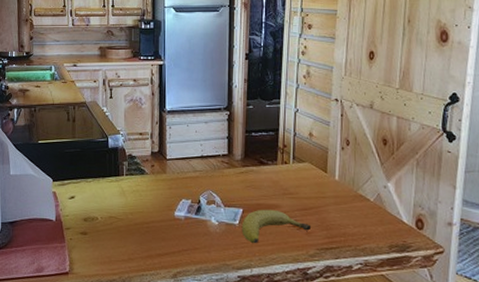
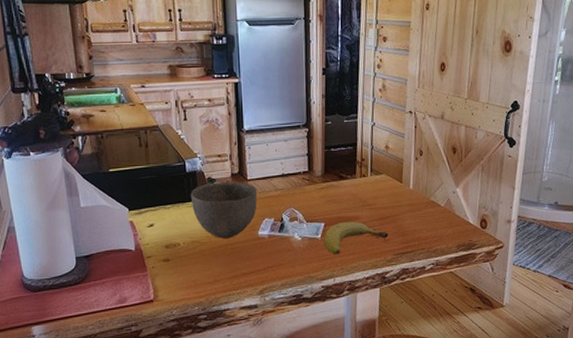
bowl: none [111,160,175,217] -> present [190,182,257,239]

